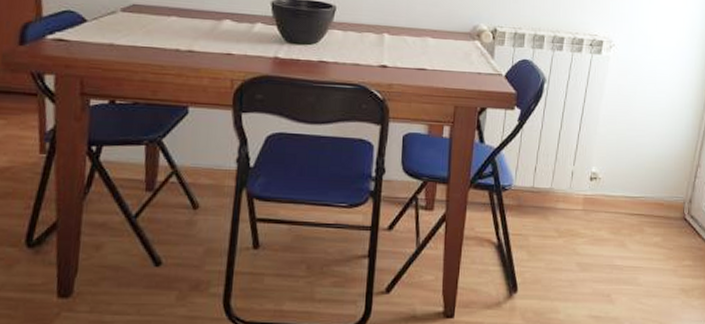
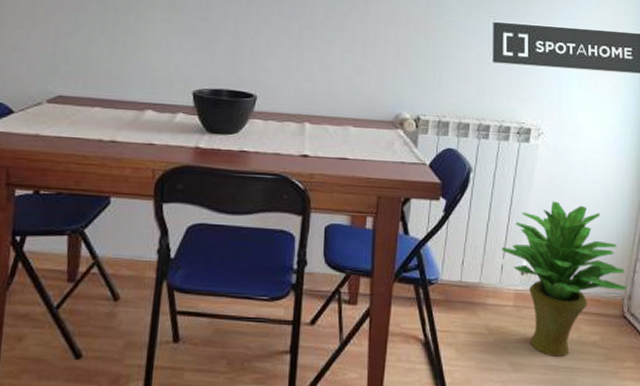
potted plant: none [572,110,688,257] -> present [501,201,627,357]

